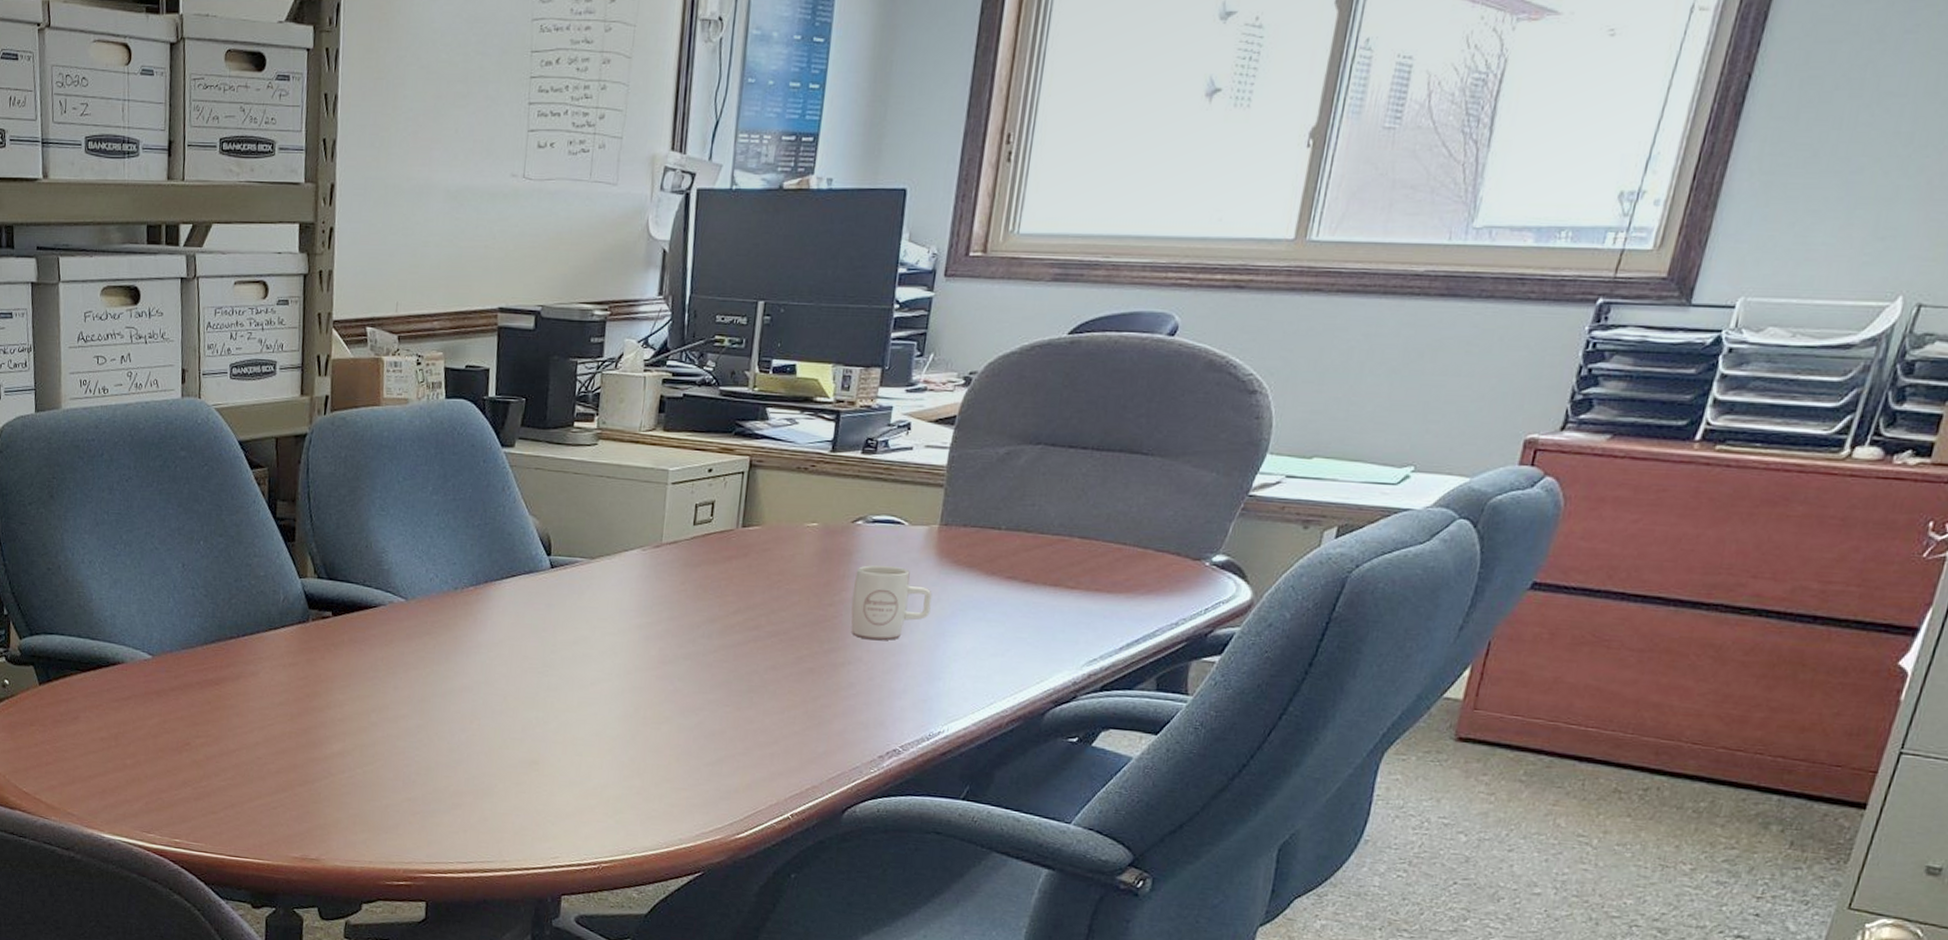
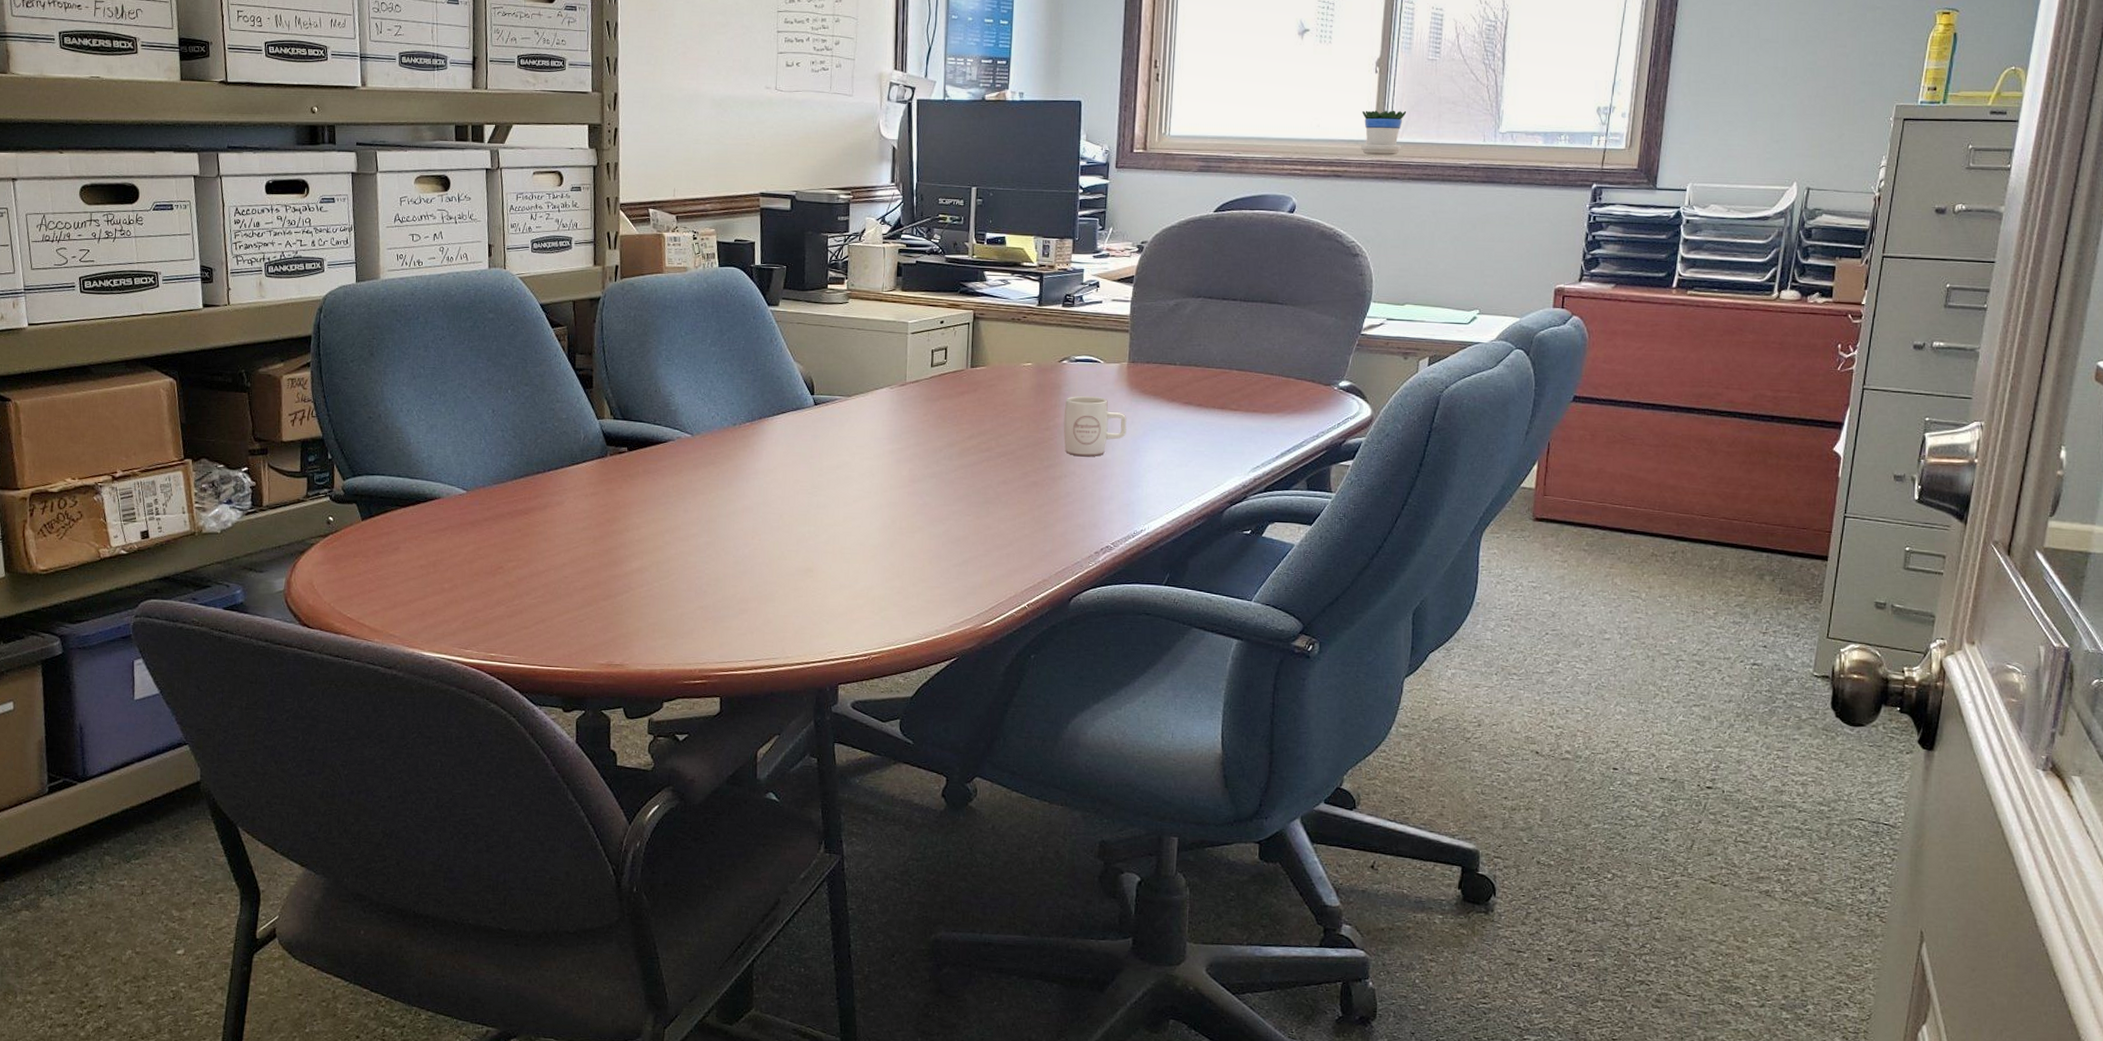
flowerpot: none [1275,198,1345,259] -> present [1361,110,1407,156]

